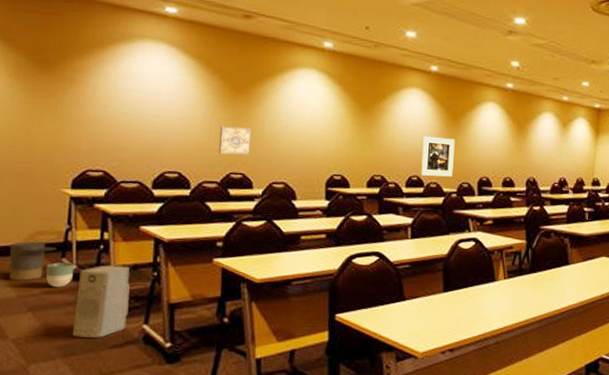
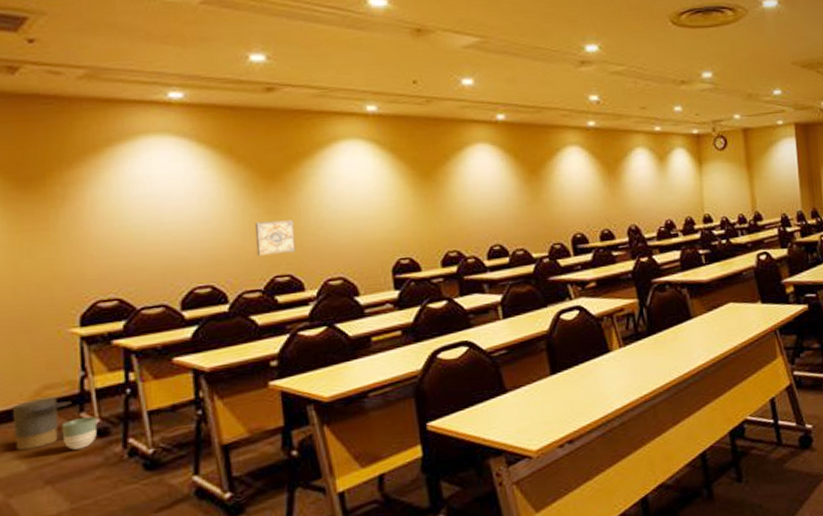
air purifier: present [72,265,130,338] -> none [104,409,172,506]
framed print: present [421,135,455,177] -> none [500,195,541,244]

